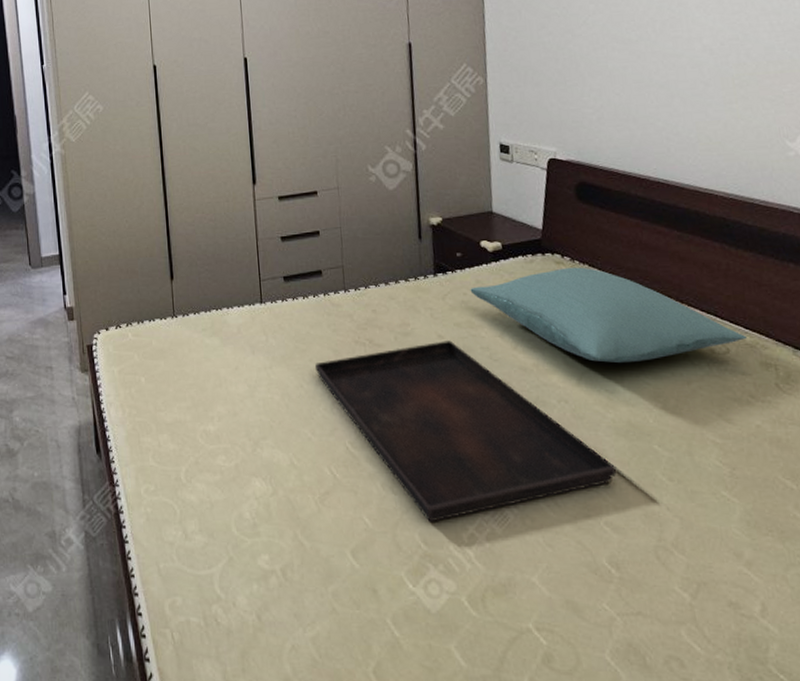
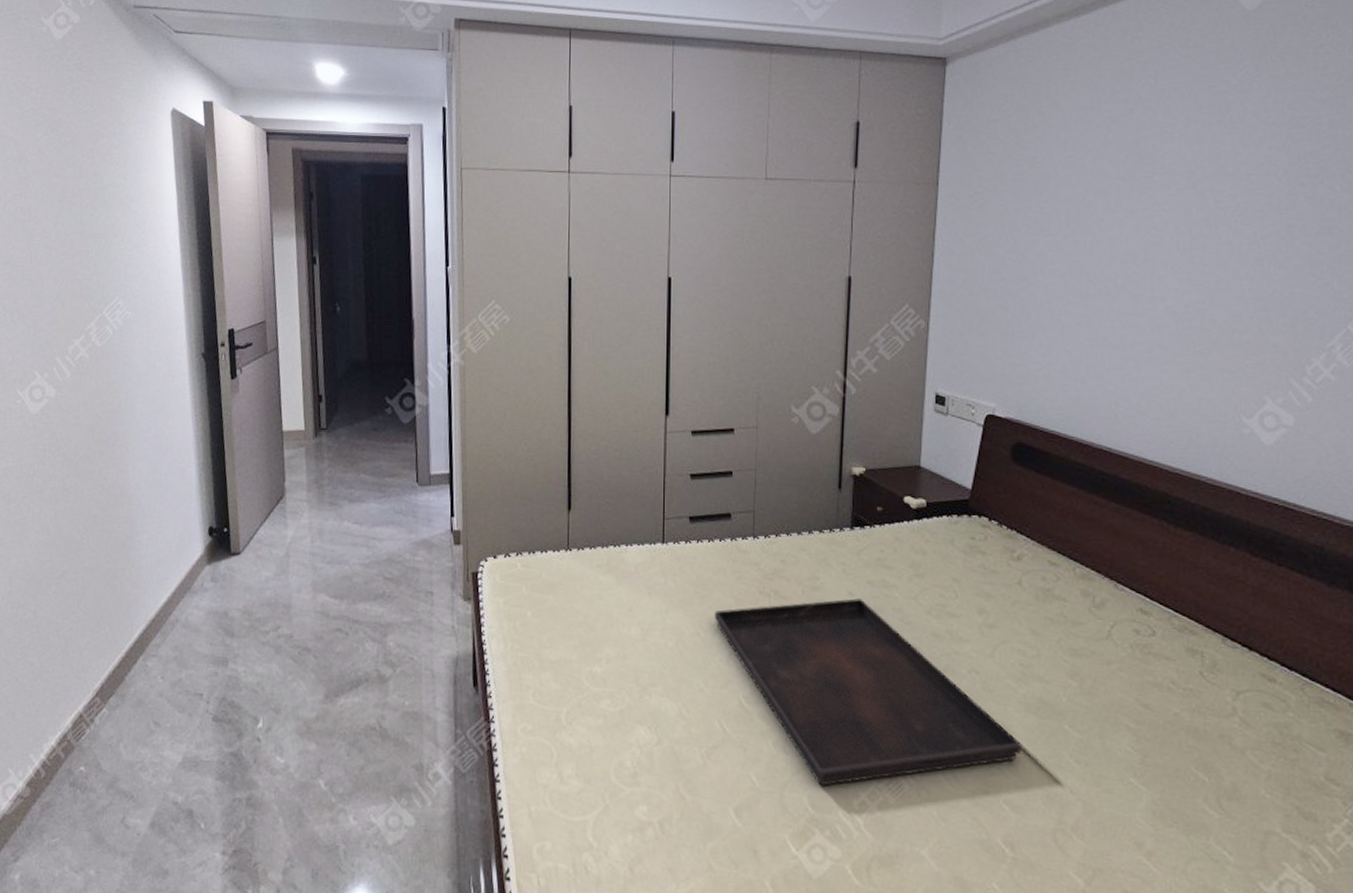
pillow: present [470,267,747,363] -> none [888,532,1175,637]

